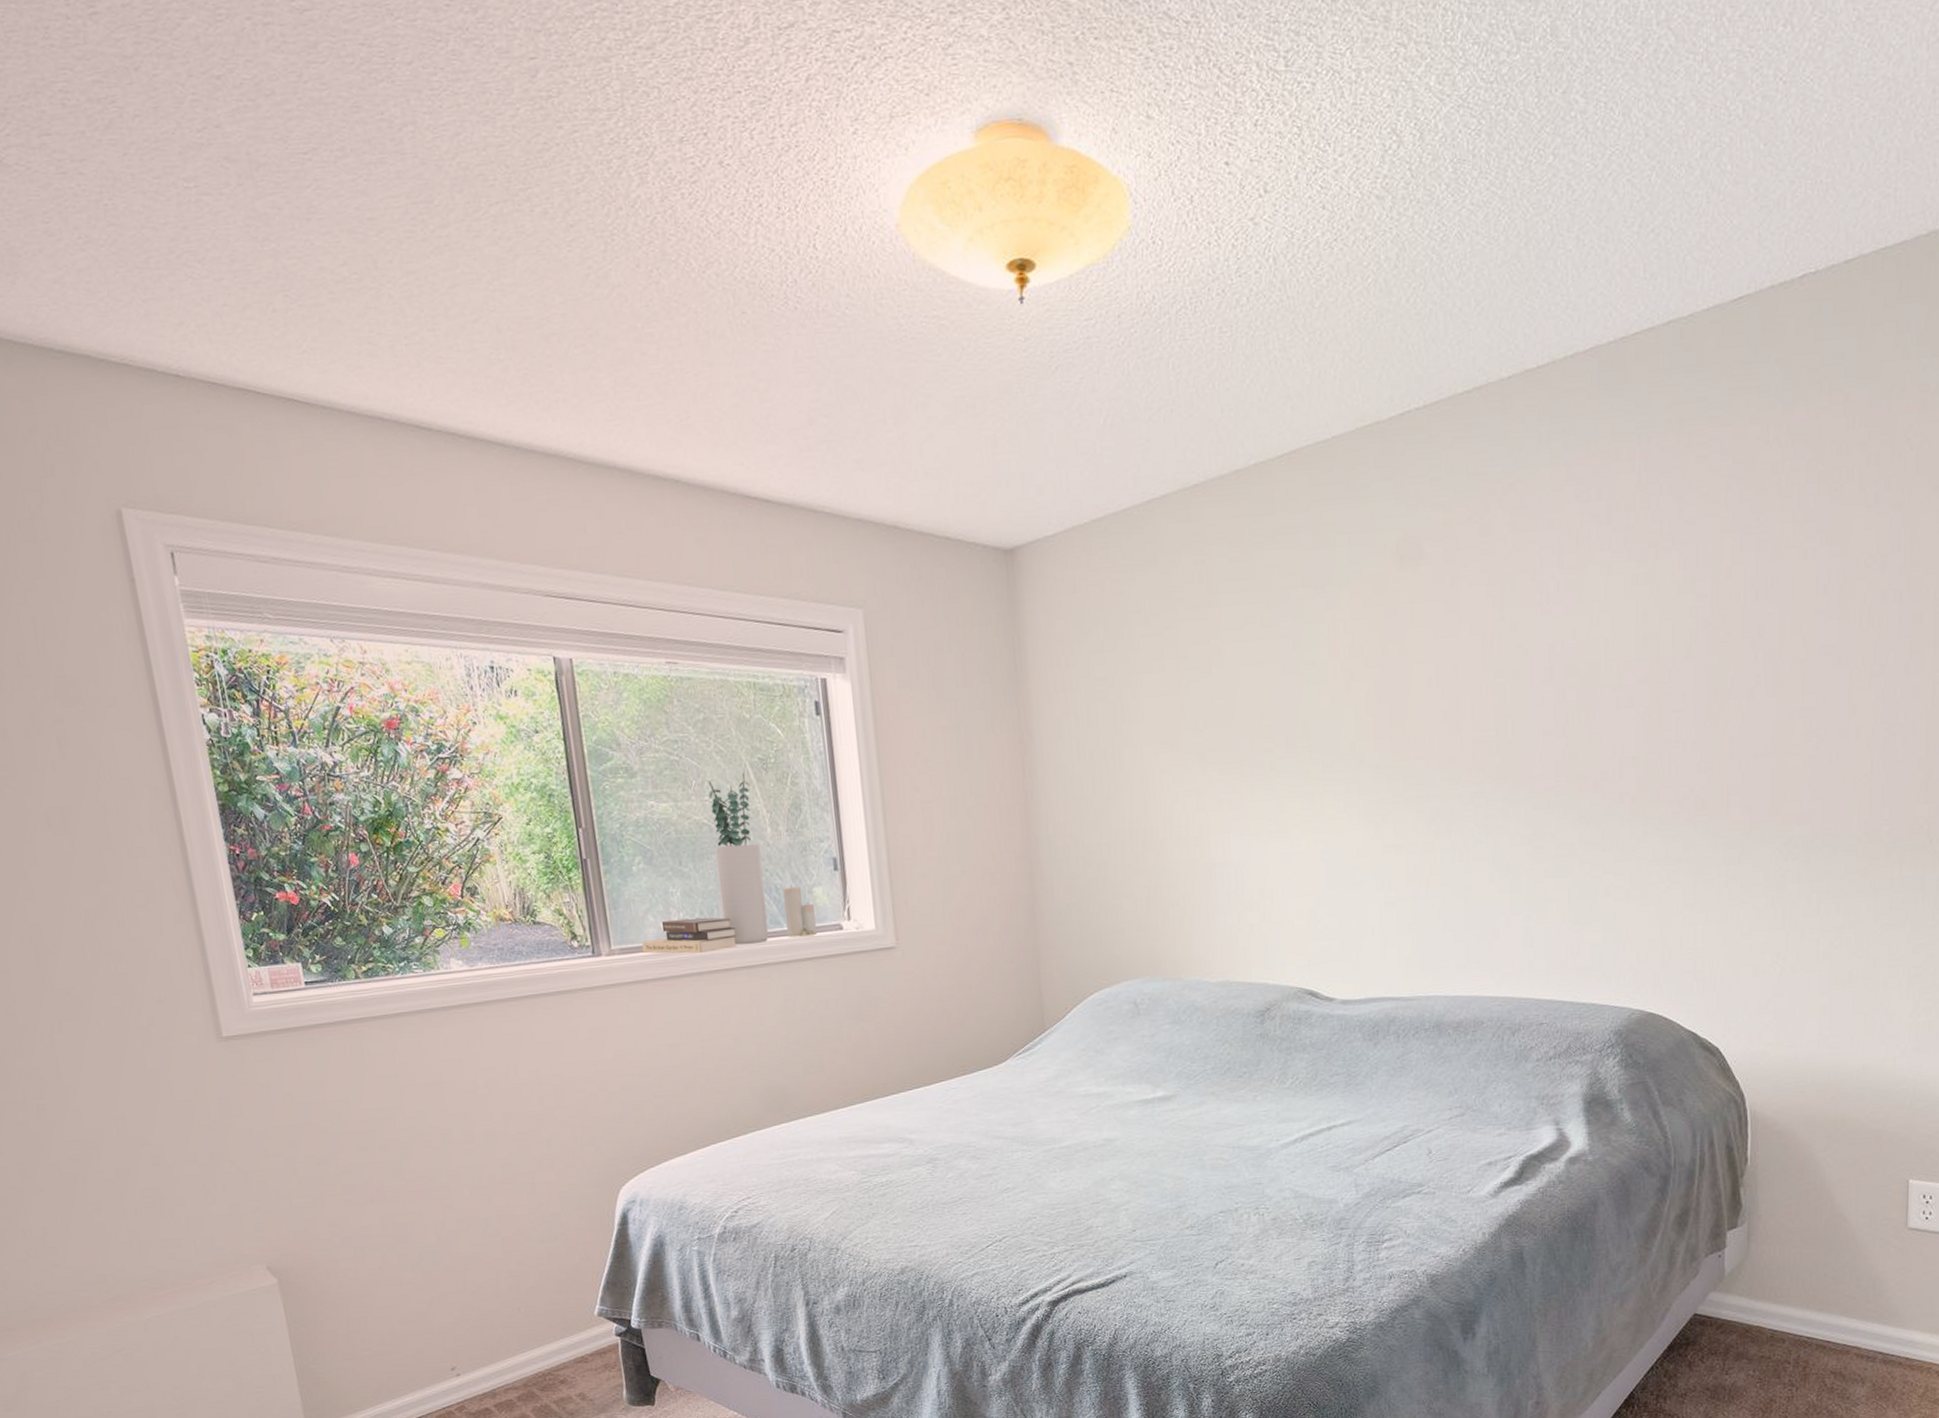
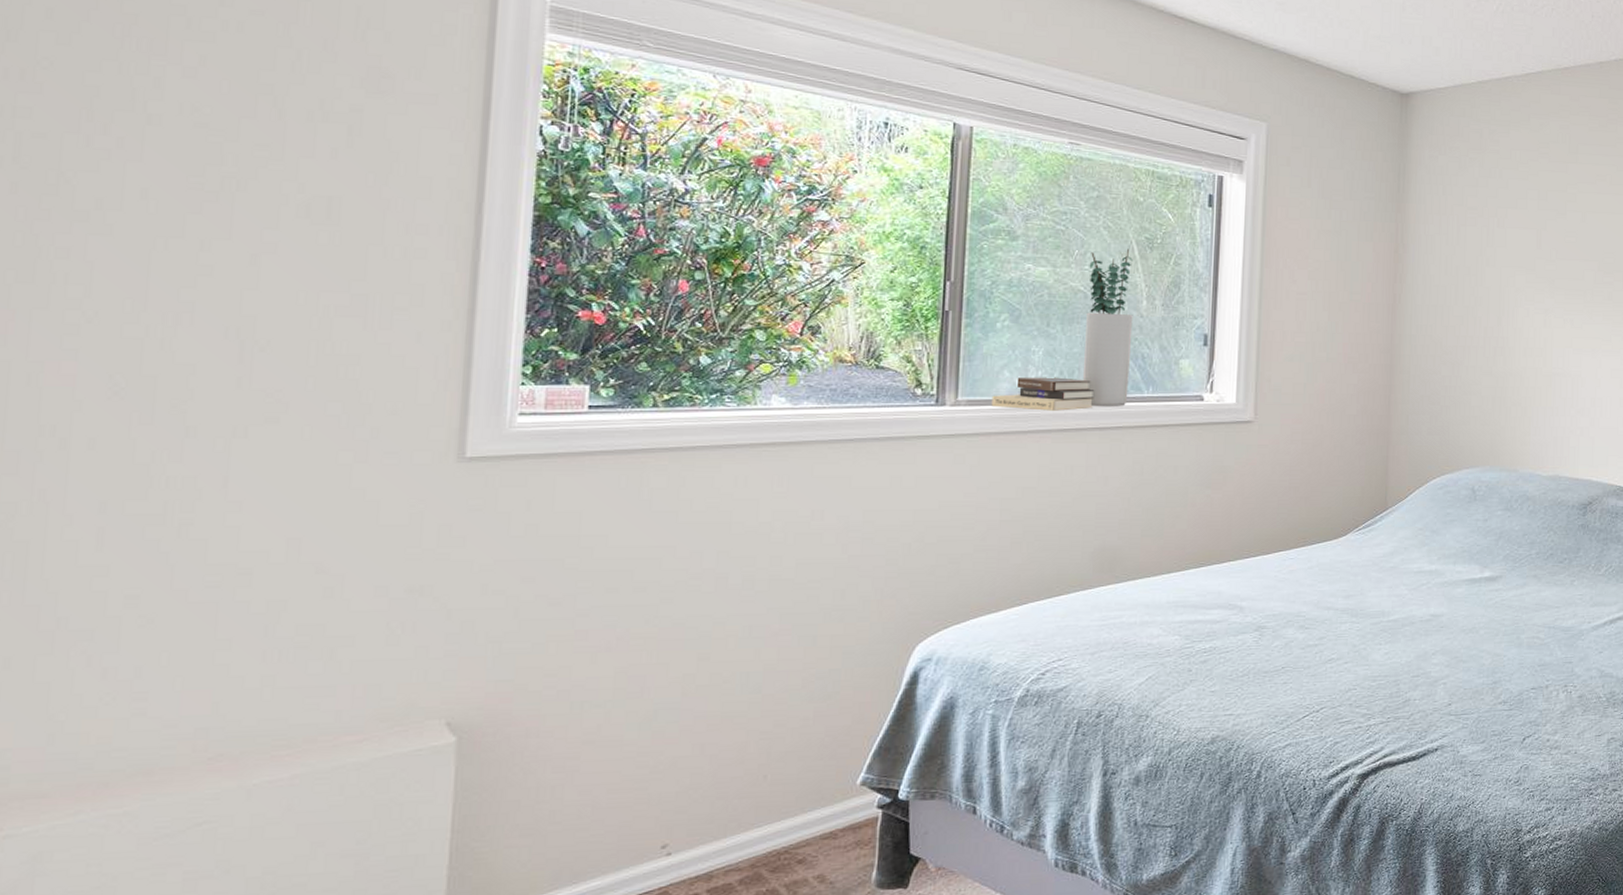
candle: present [782,885,817,938] -> none [1147,355,1178,404]

